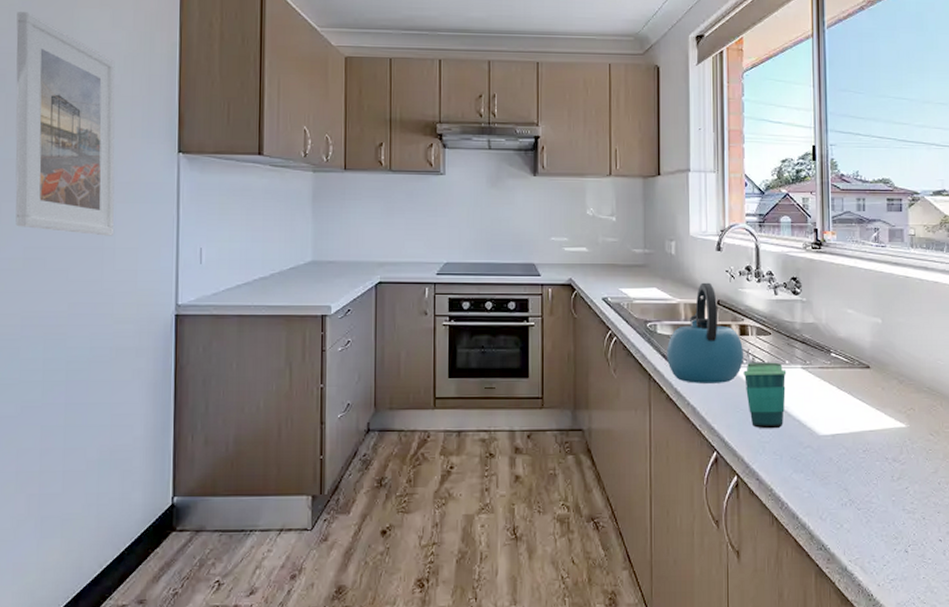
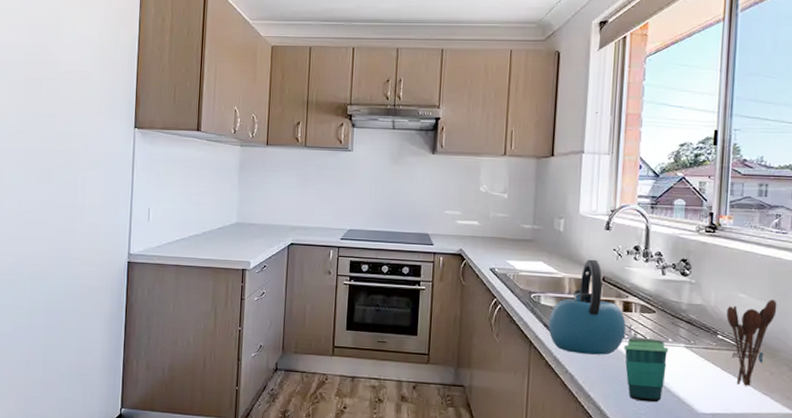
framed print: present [15,12,115,236] -> none [13,12,89,196]
utensil holder: none [838,314,883,403] -> present [726,300,777,386]

